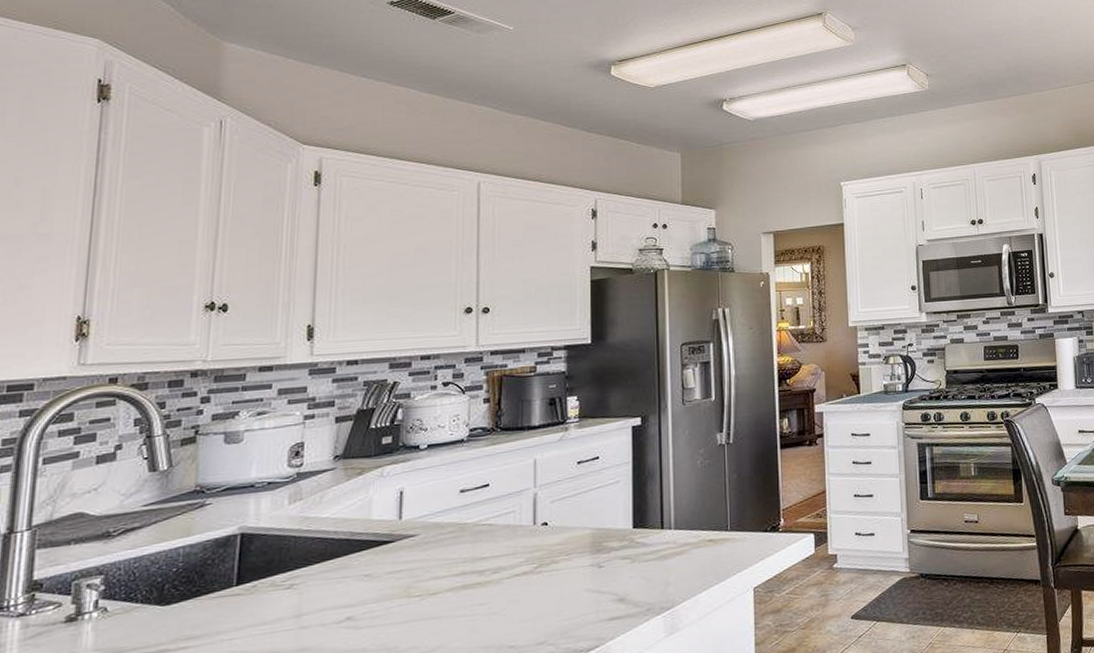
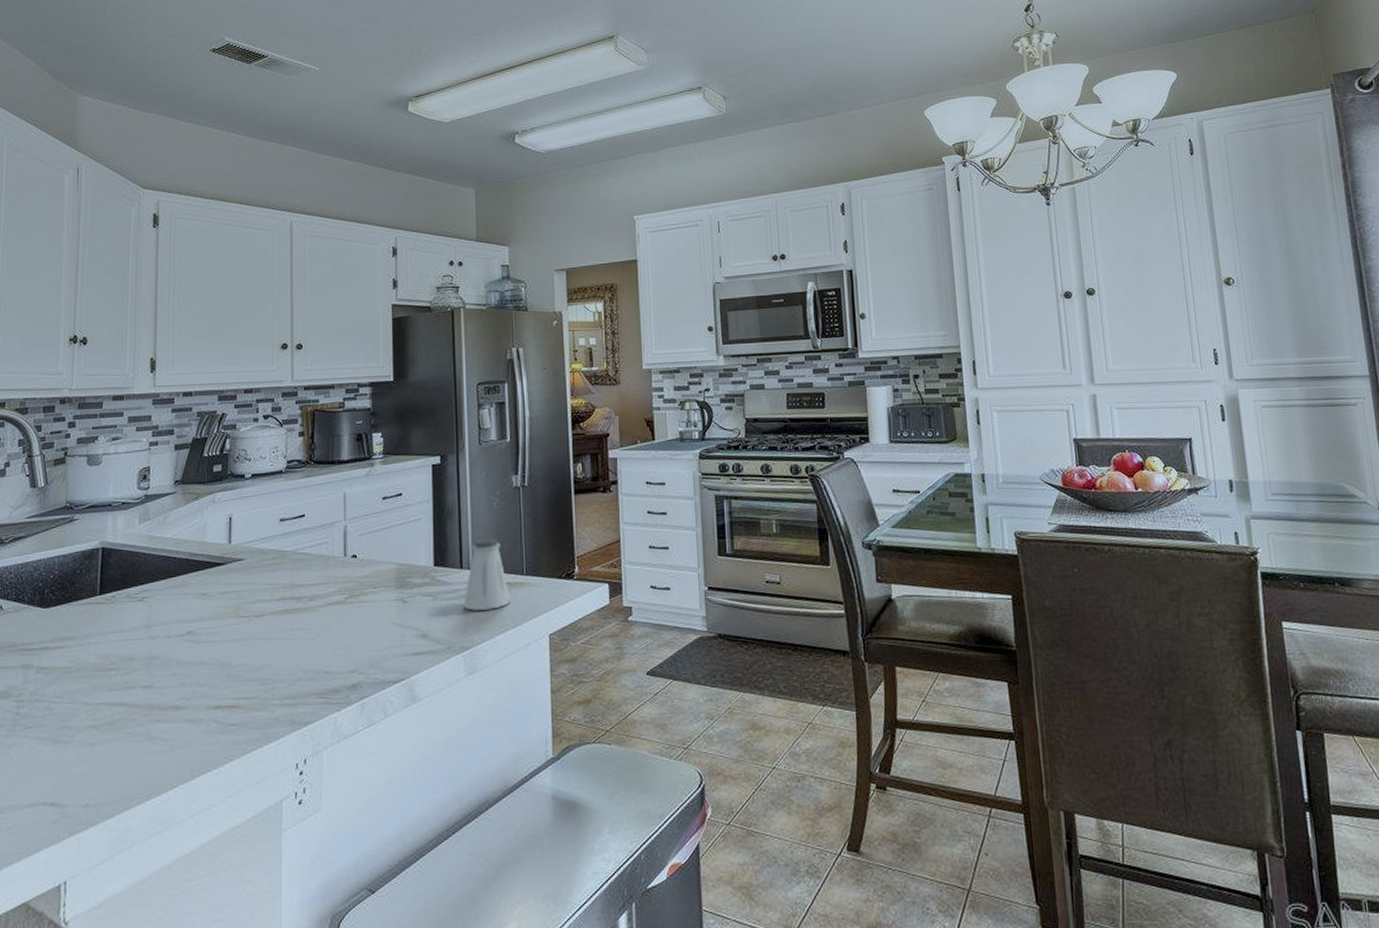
saltshaker: none [664,496,715,570] -> present [463,538,511,611]

